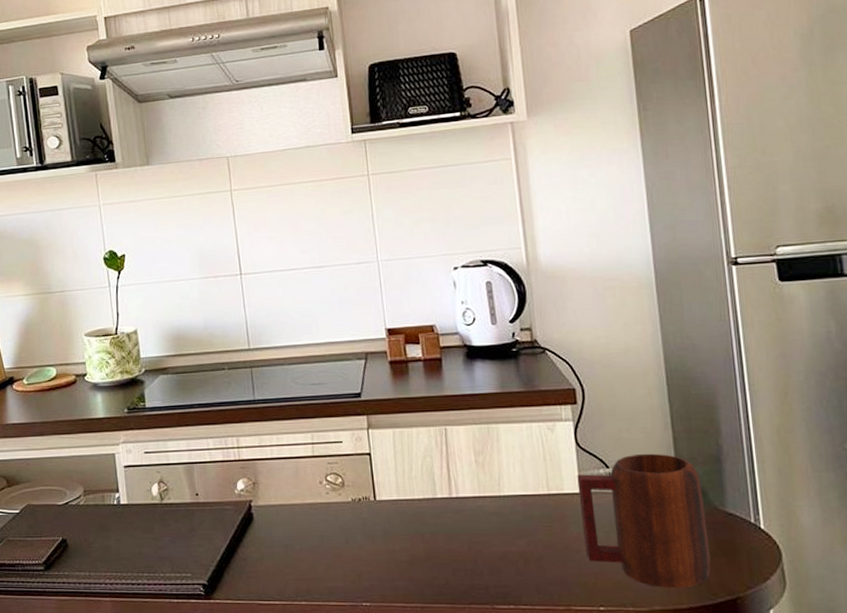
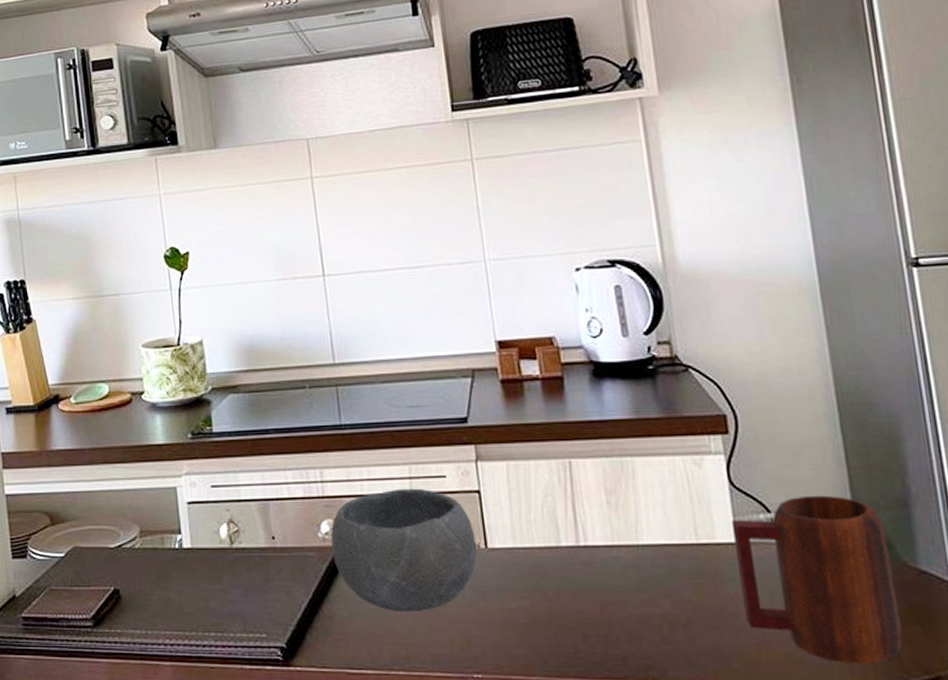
bowl: none [245,452,367,554] -> present [331,488,477,612]

